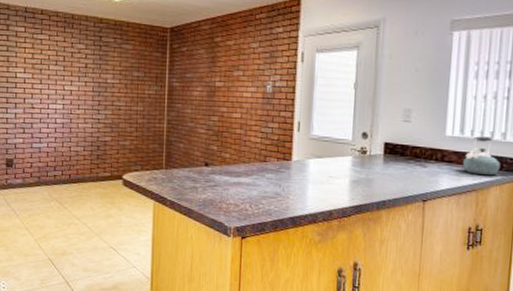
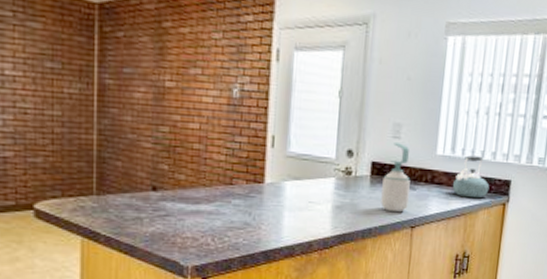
soap bottle: none [393,126,421,188] -> present [381,143,410,213]

